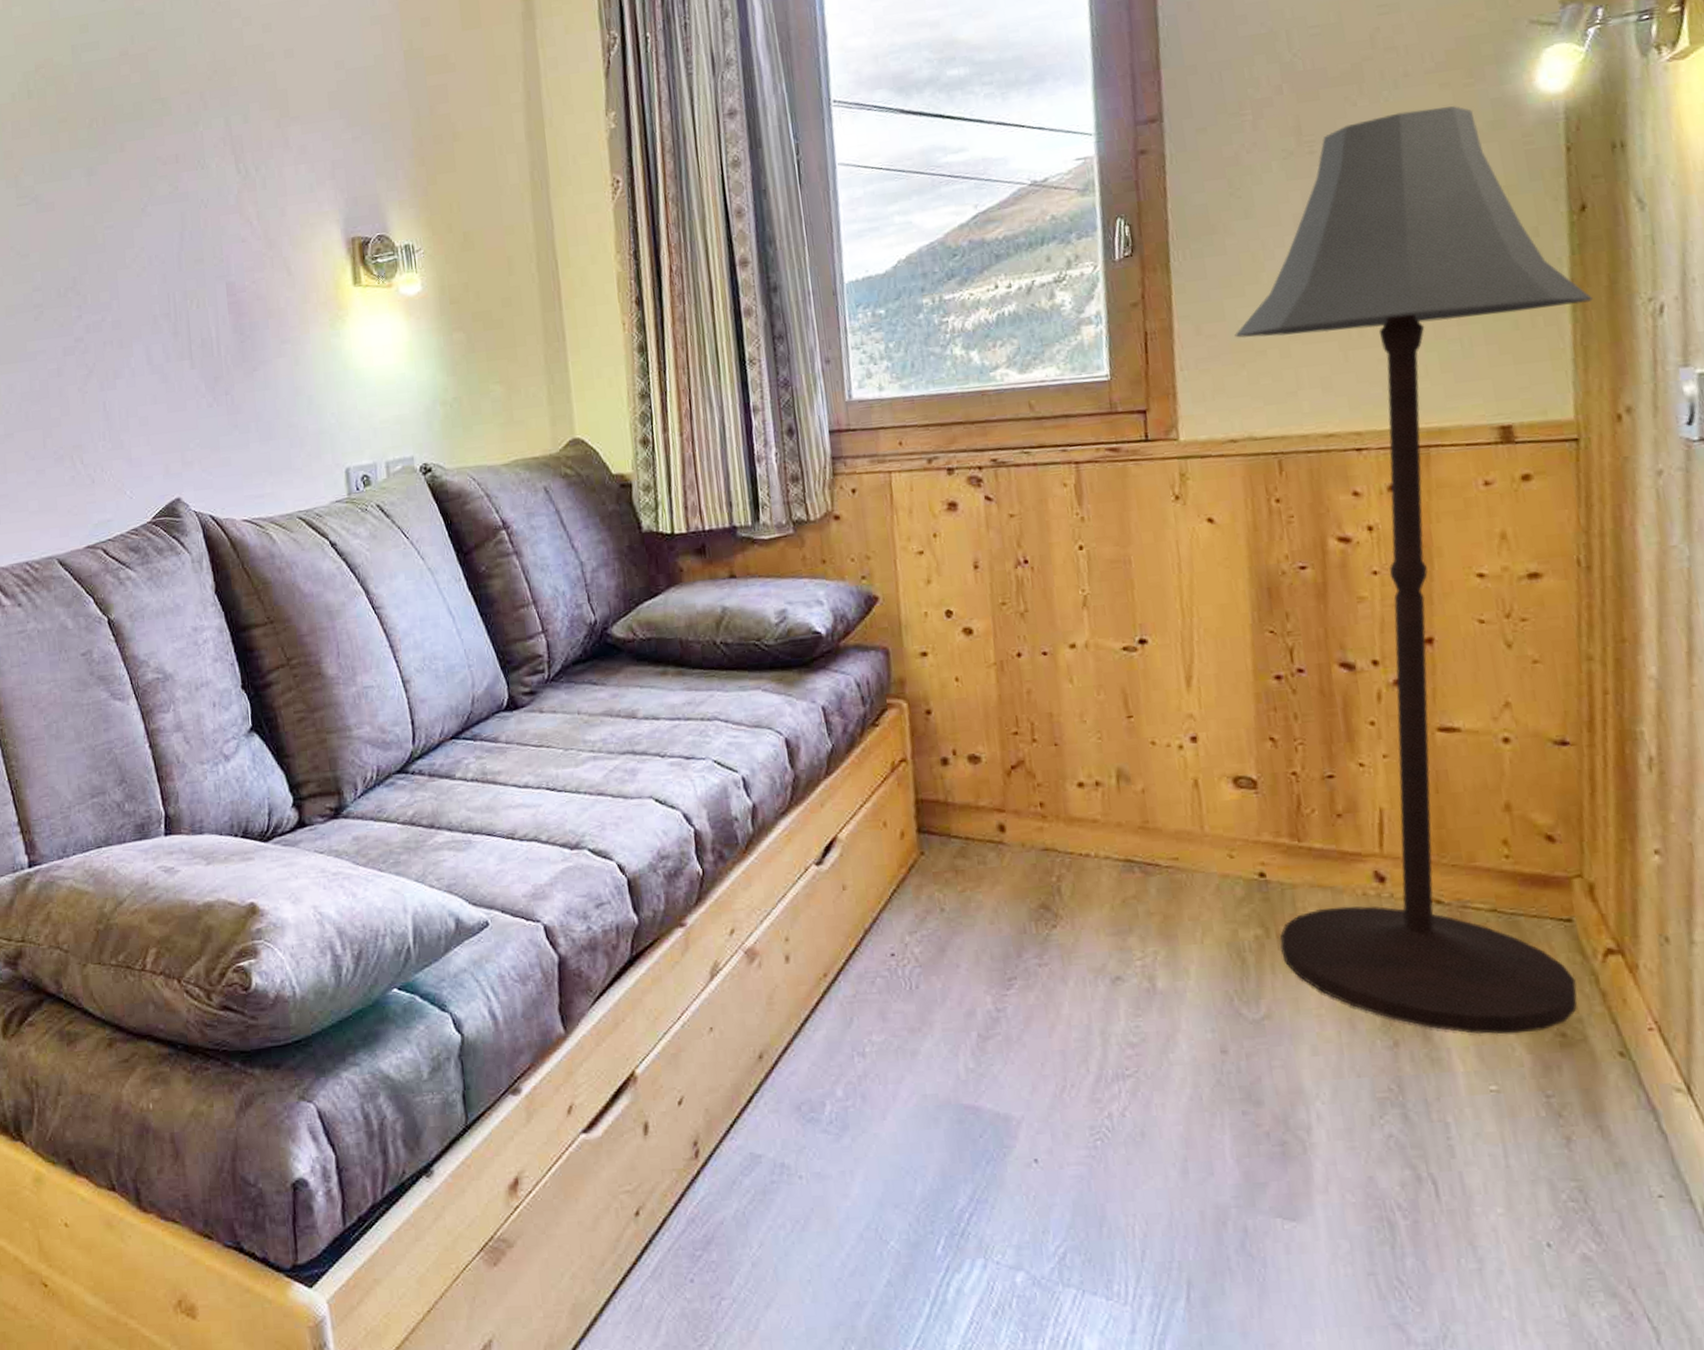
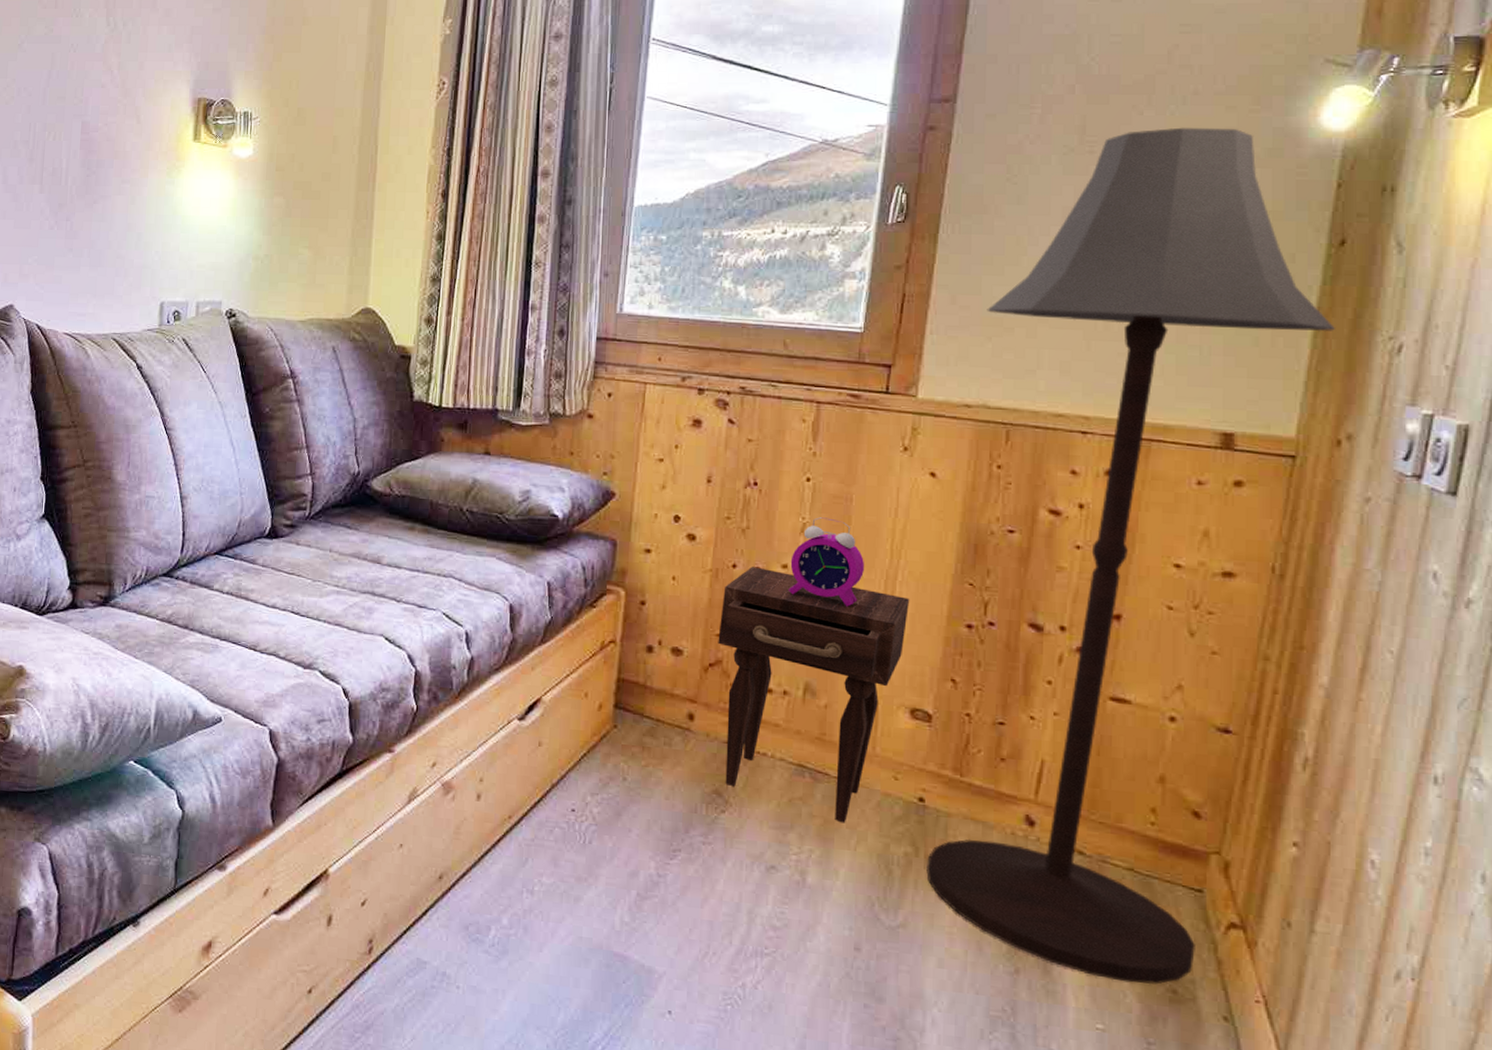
nightstand: none [1012,651,1214,916] -> present [718,566,910,823]
alarm clock: none [1077,585,1158,679] -> present [788,517,864,607]

